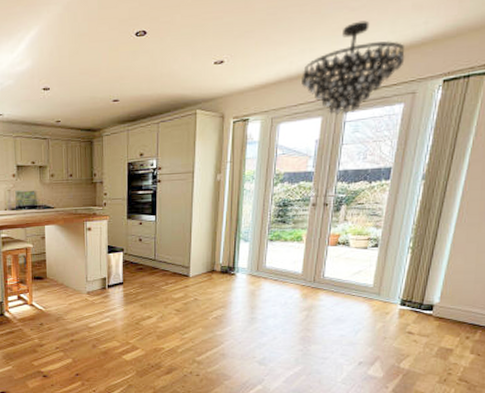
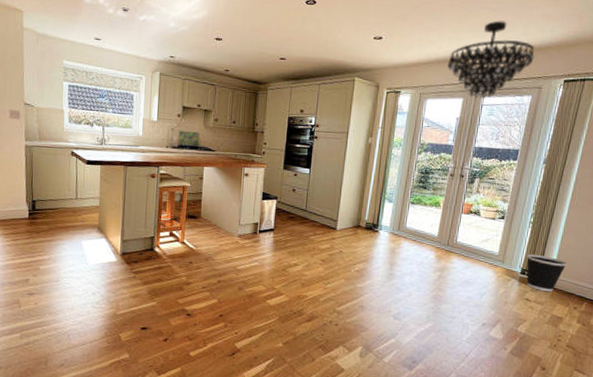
wastebasket: none [407,283,456,323] -> present [526,254,567,292]

